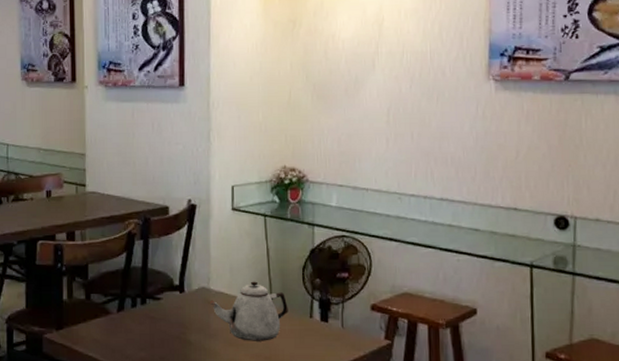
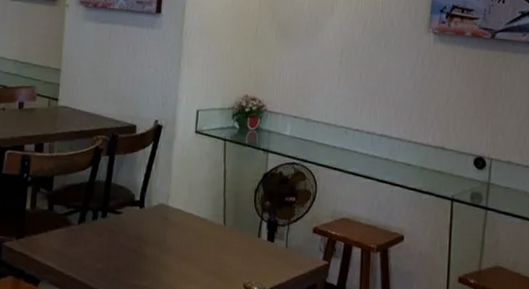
teapot: present [209,281,288,341] -> none [167,200,239,258]

